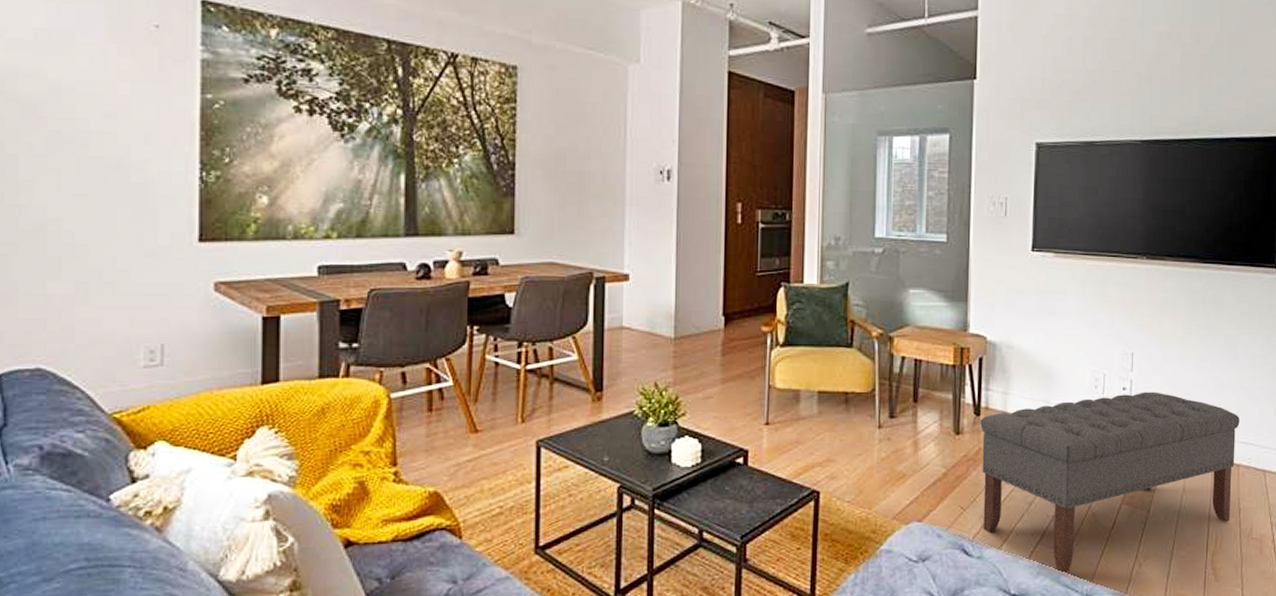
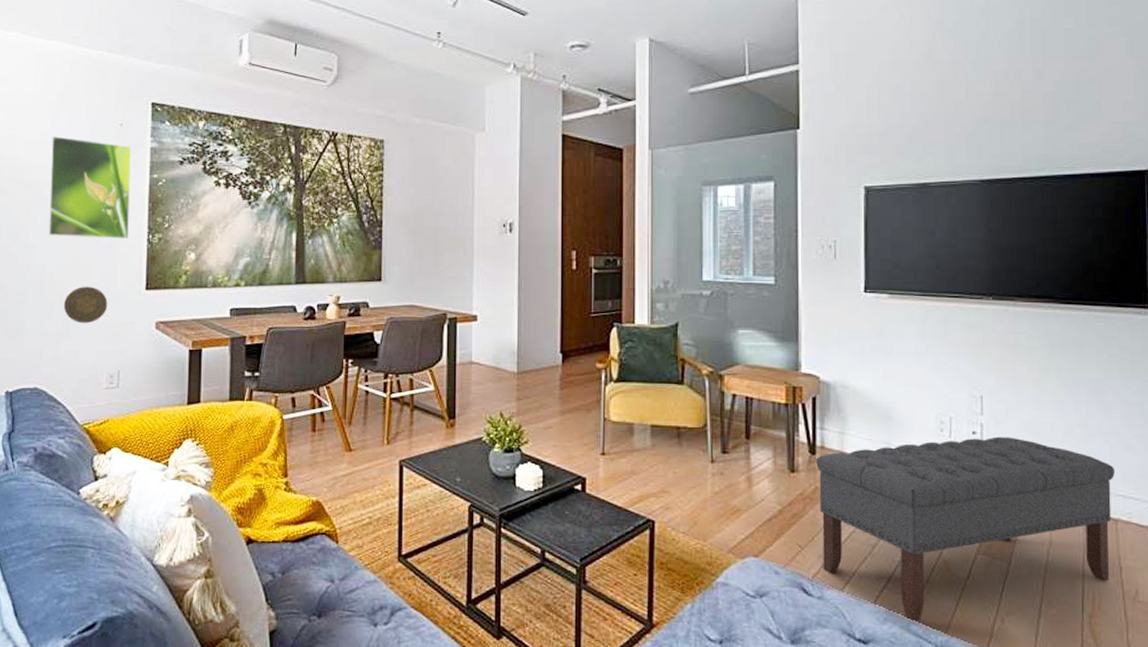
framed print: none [49,35,173,177] -> present [48,135,131,240]
decorative plate: none [77,236,144,285] -> present [63,286,108,324]

